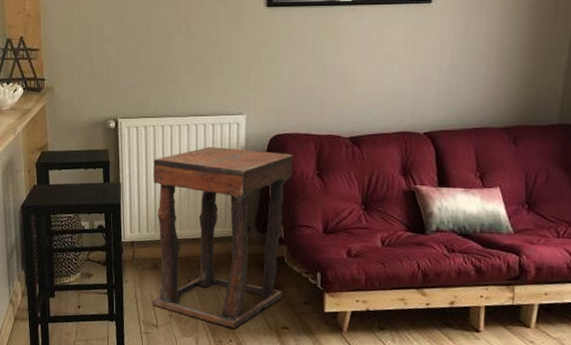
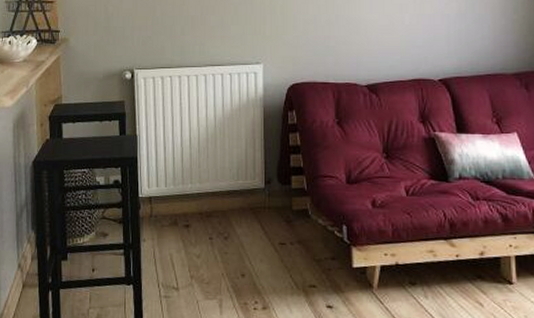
side table: present [152,147,294,329] -> none [171,97,312,289]

